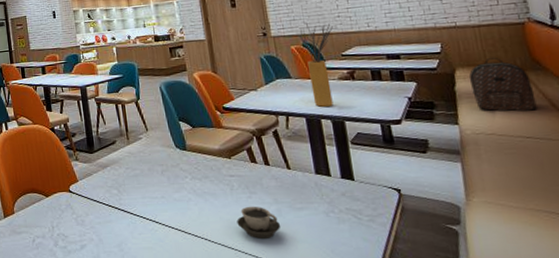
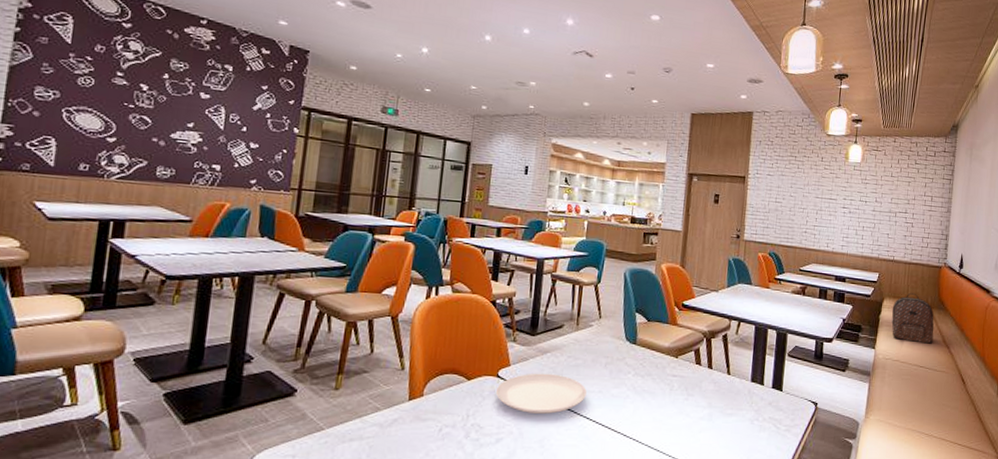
plate: none [70,185,151,221] -> present [495,373,587,414]
cup: present [237,206,281,240] -> none [668,408,709,443]
vase: present [298,22,334,108] -> none [765,232,799,318]

